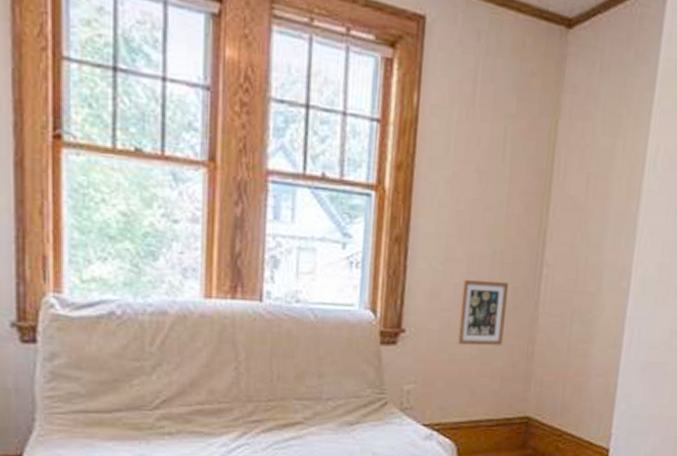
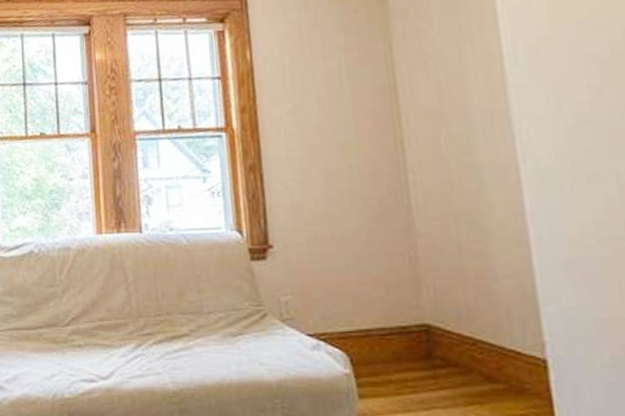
picture frame: present [457,279,509,346] -> none [322,192,379,256]

